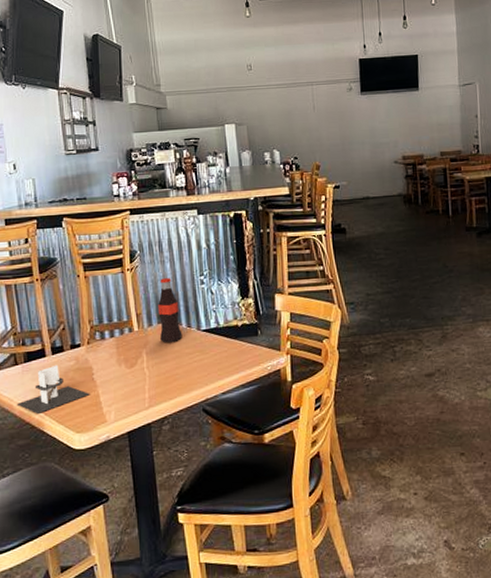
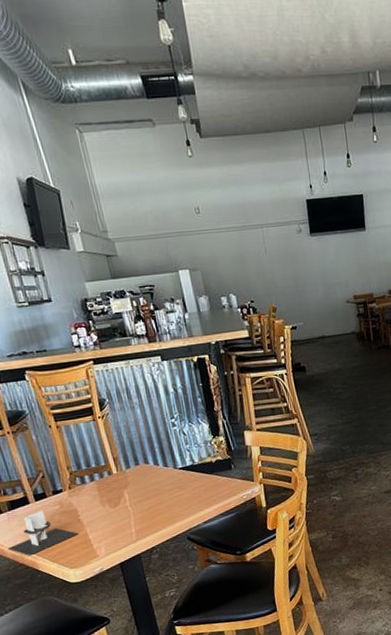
bottle: present [158,278,183,343] -> none [132,422,161,483]

